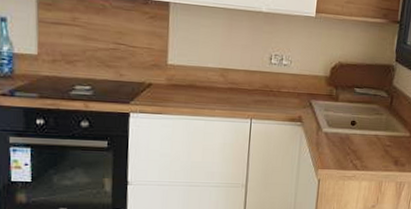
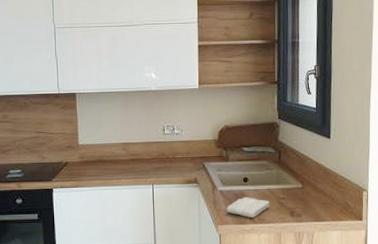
washcloth: none [329,141,375,165] -> present [227,197,270,219]

